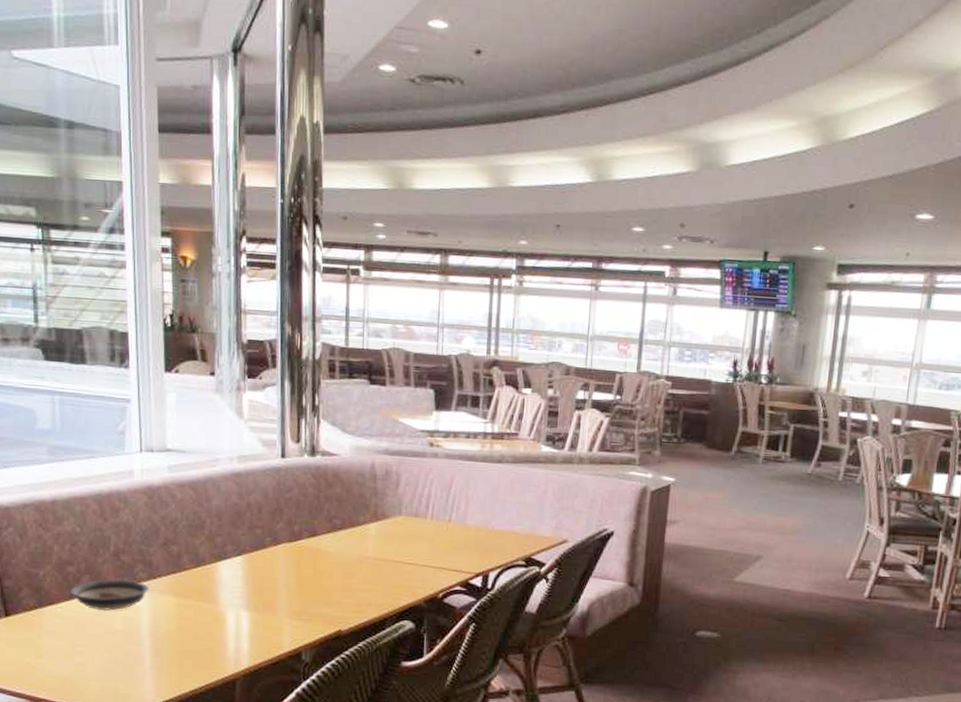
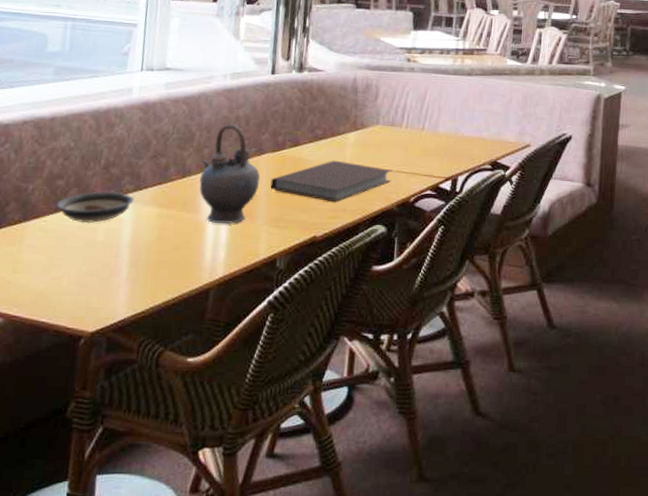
teapot: none [214,511,278,616] -> present [199,124,261,224]
notebook: none [289,552,418,597] -> present [270,160,392,203]

